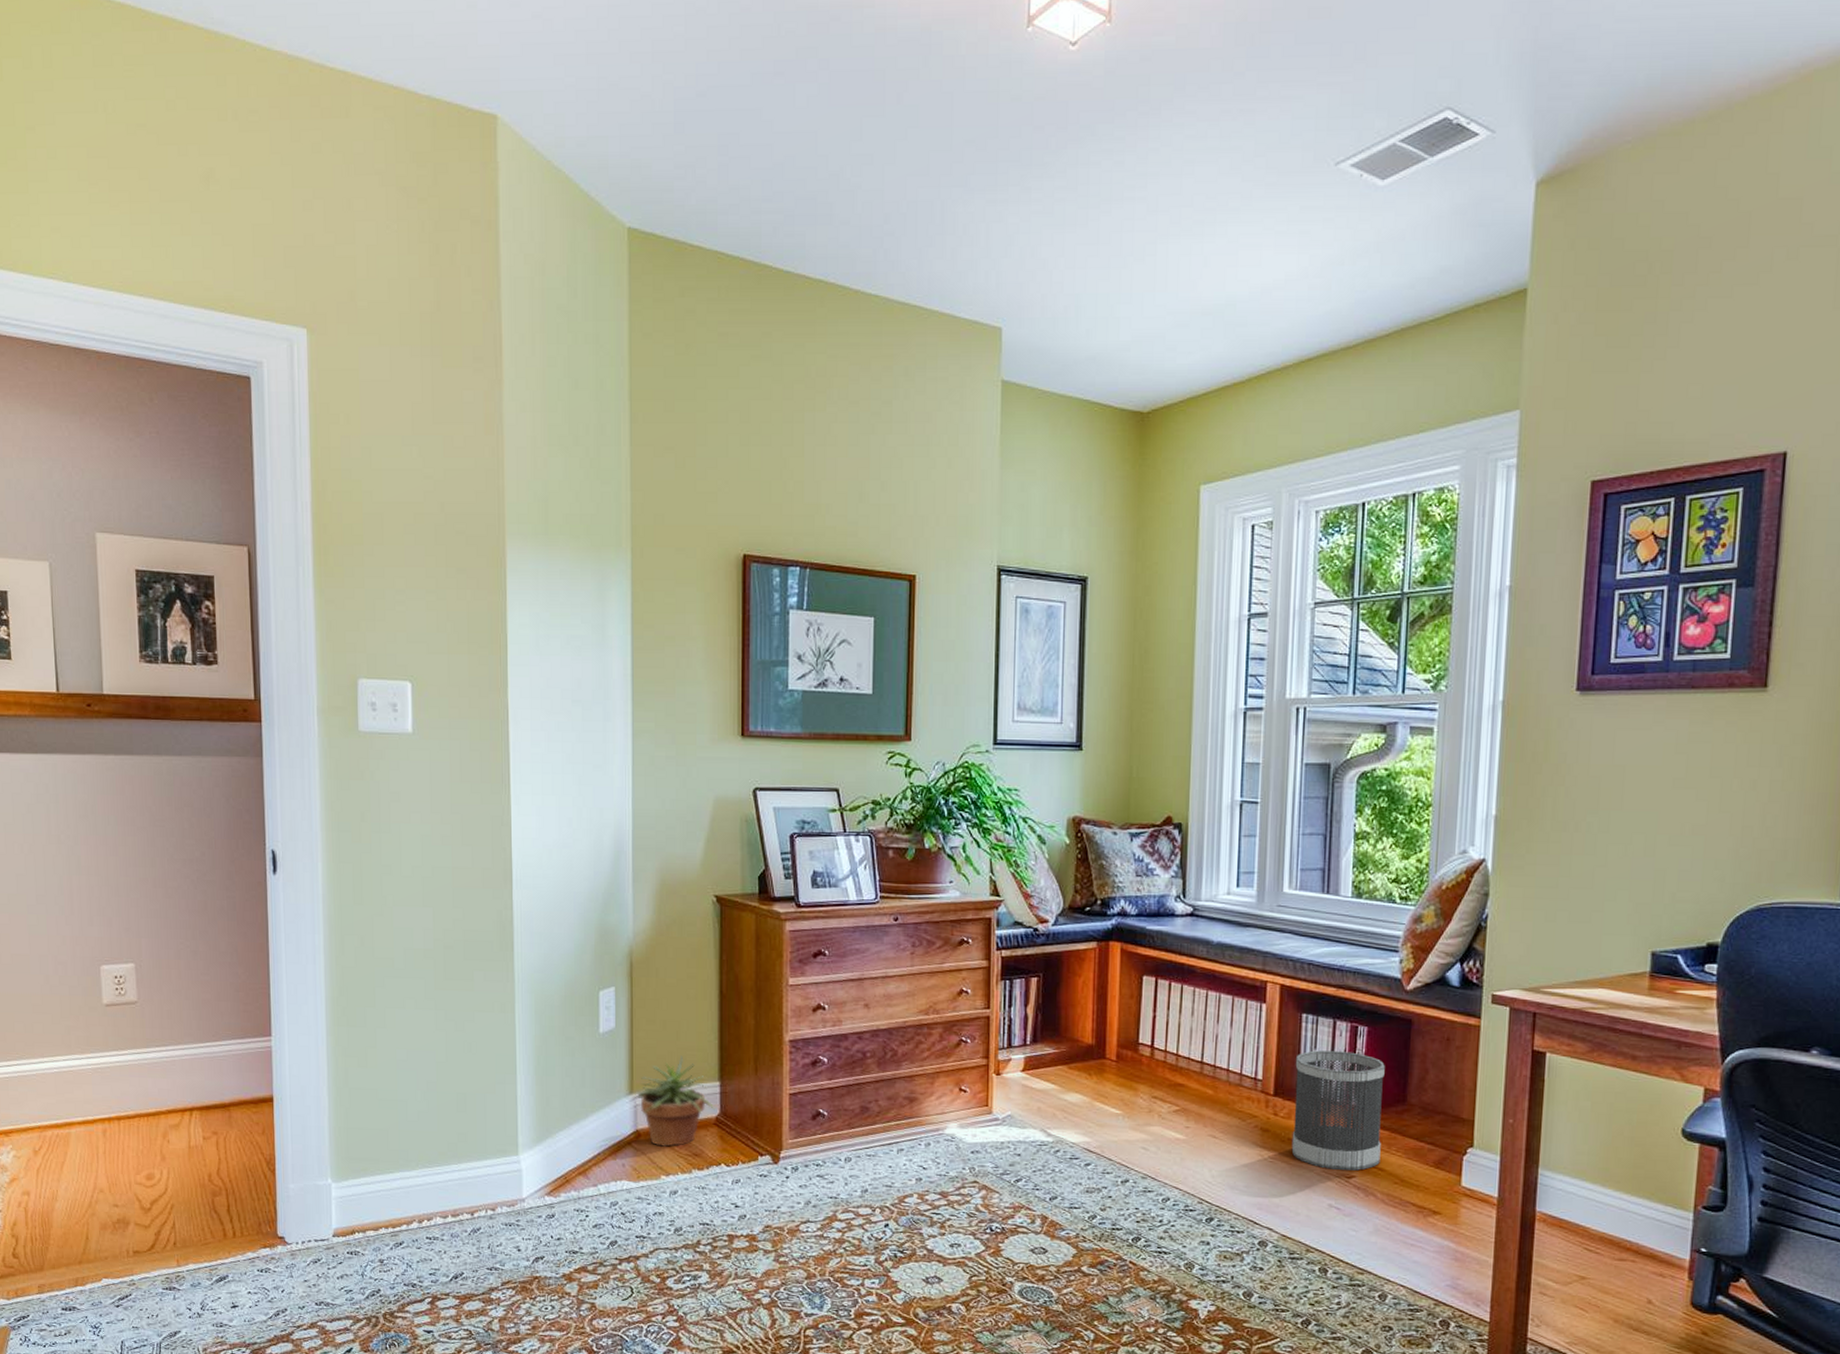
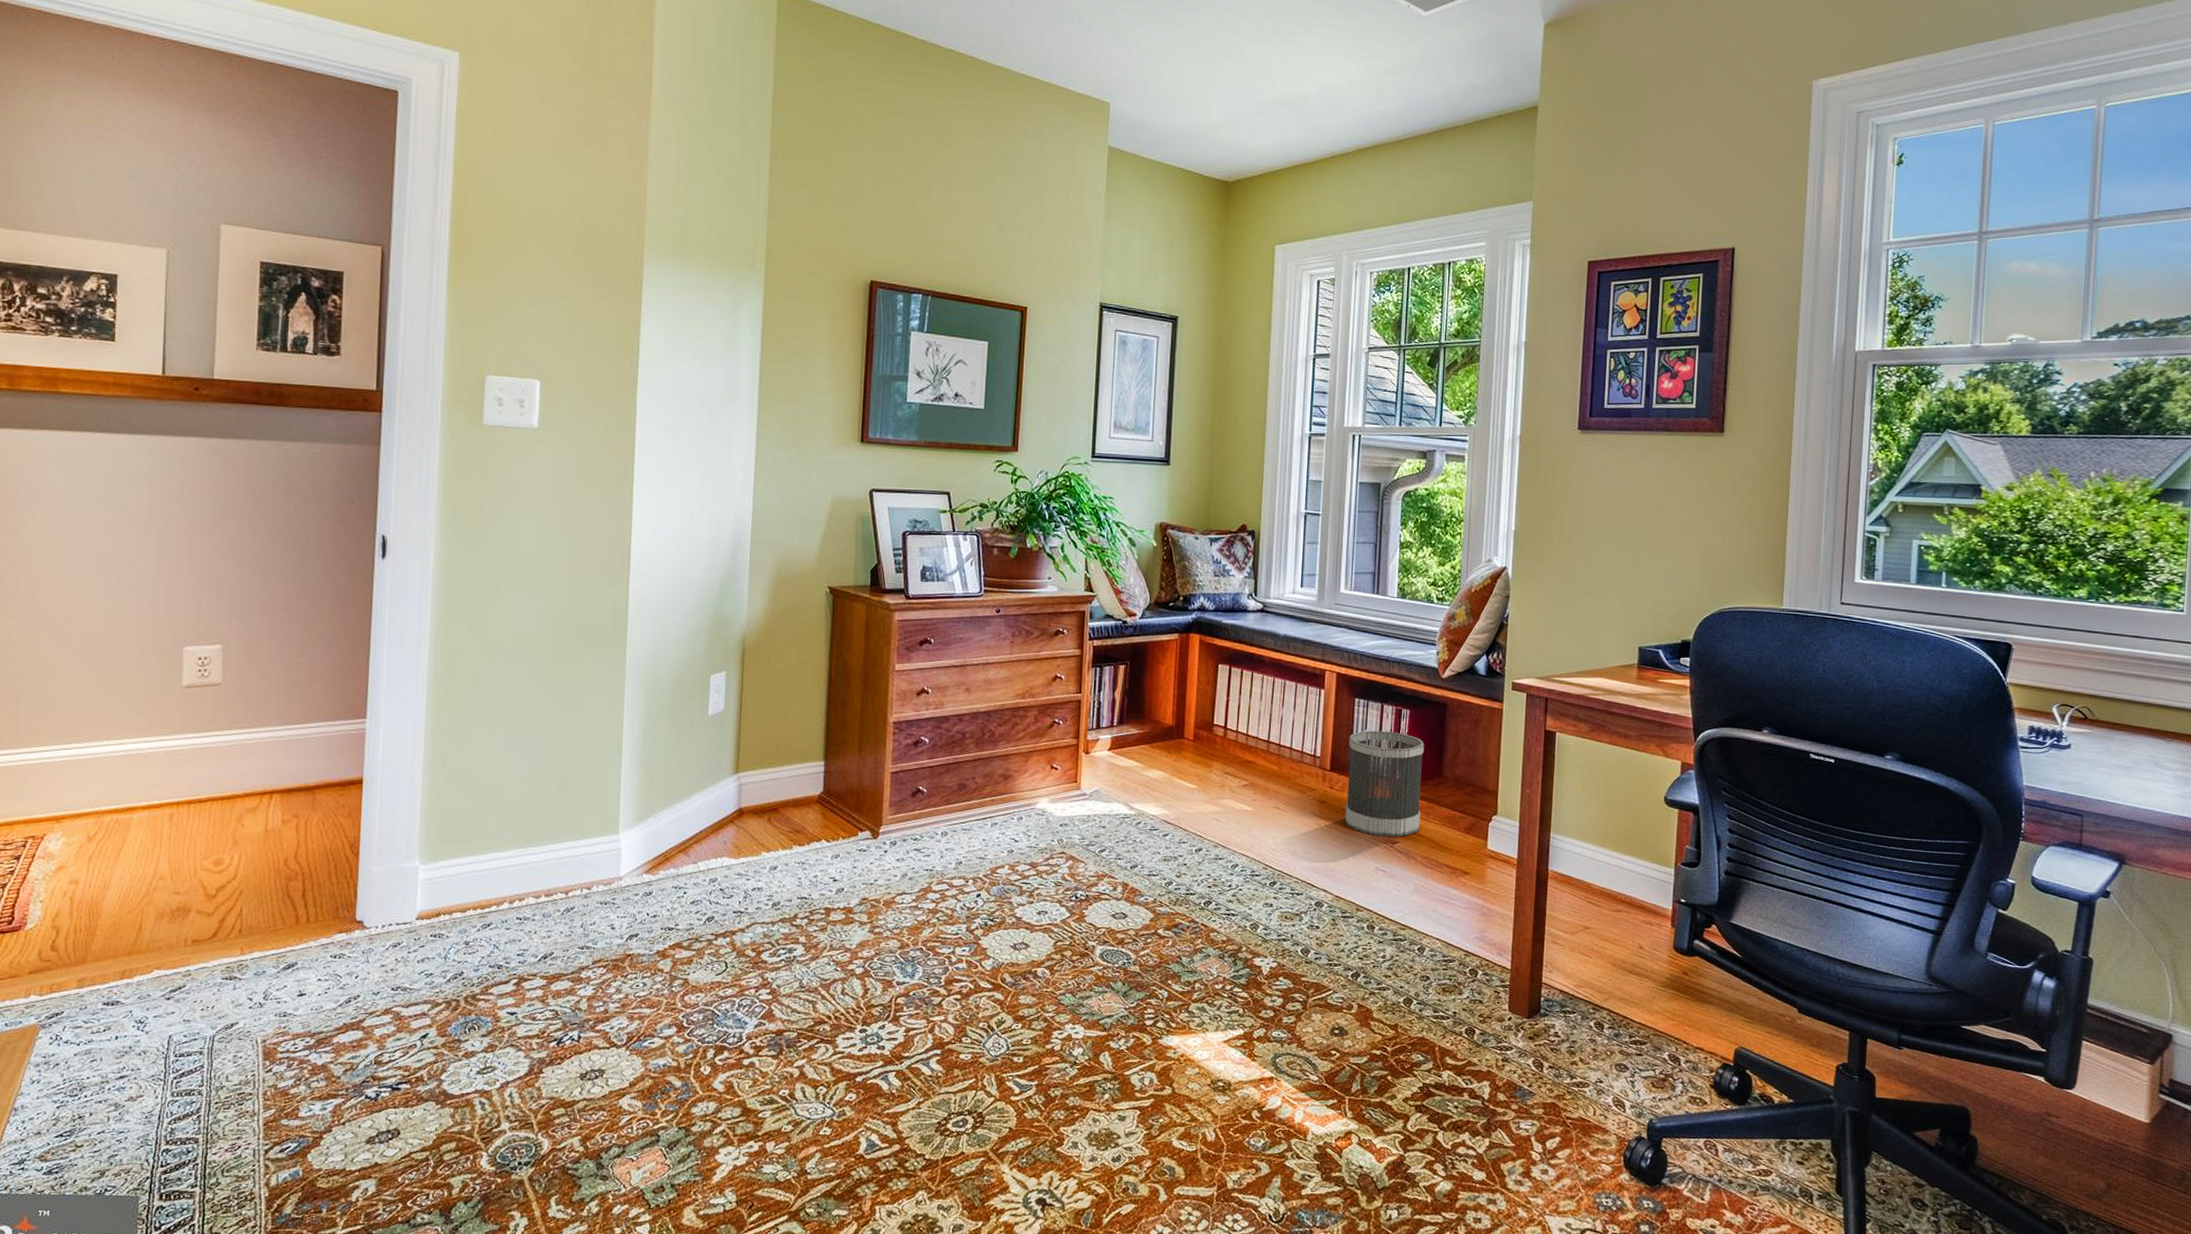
potted plant: present [634,1055,715,1147] -> none [739,736,818,824]

